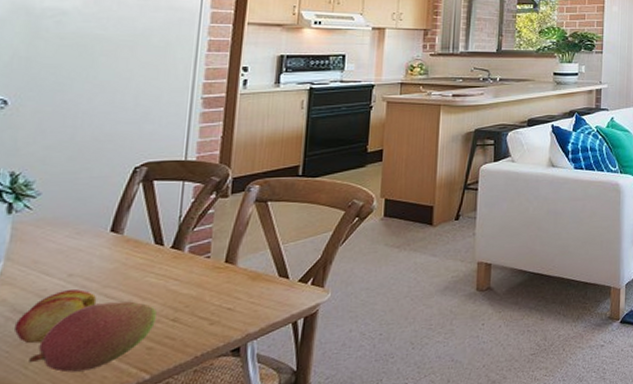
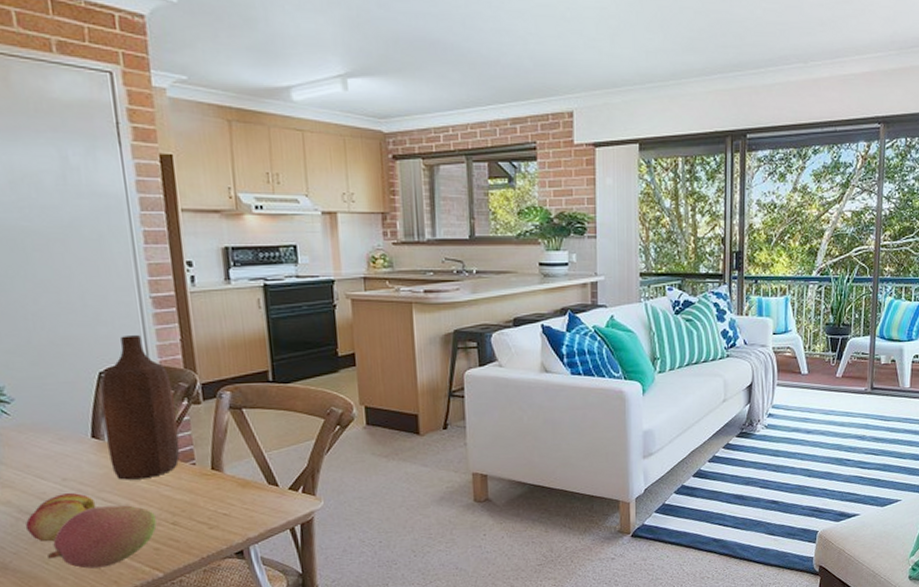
bottle: none [123,133,204,275] -> present [100,335,180,480]

